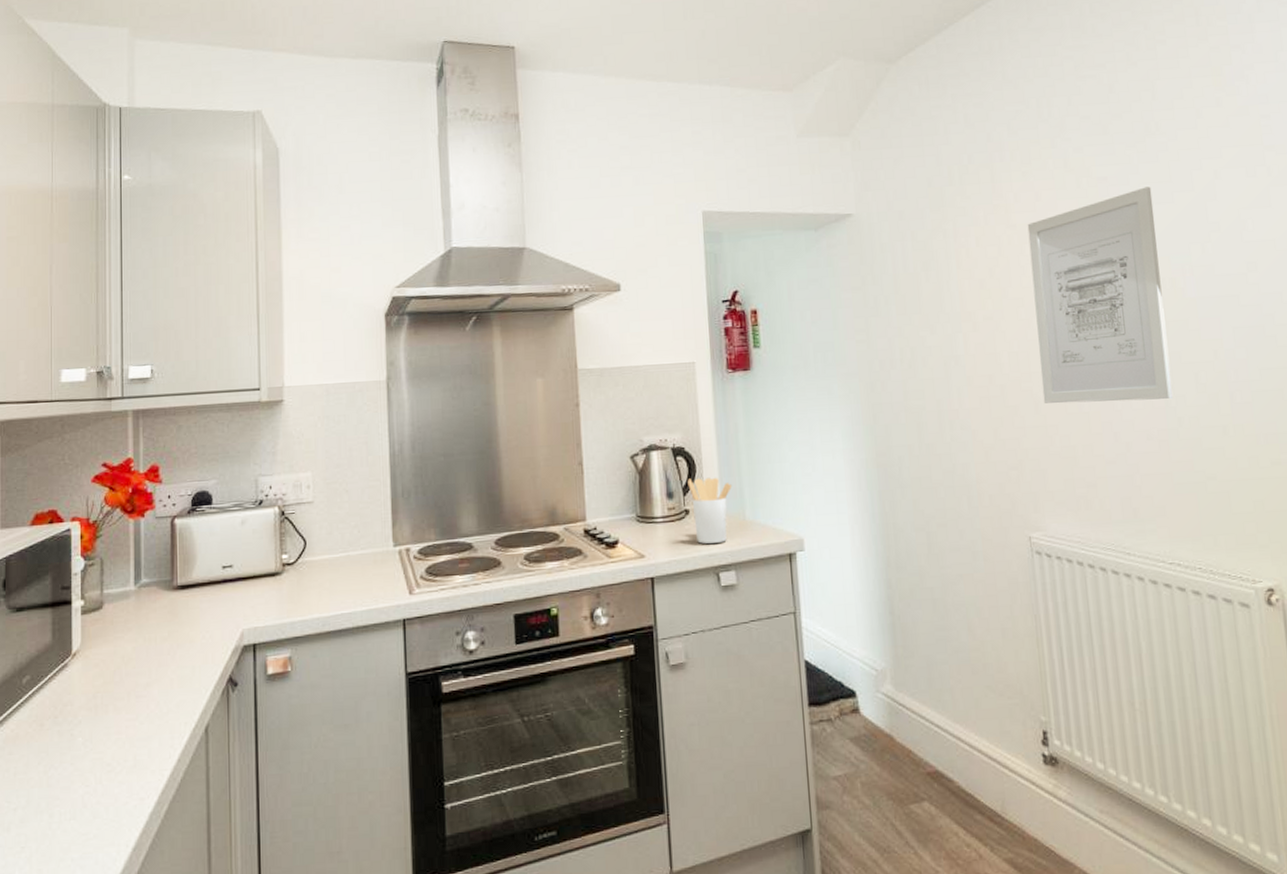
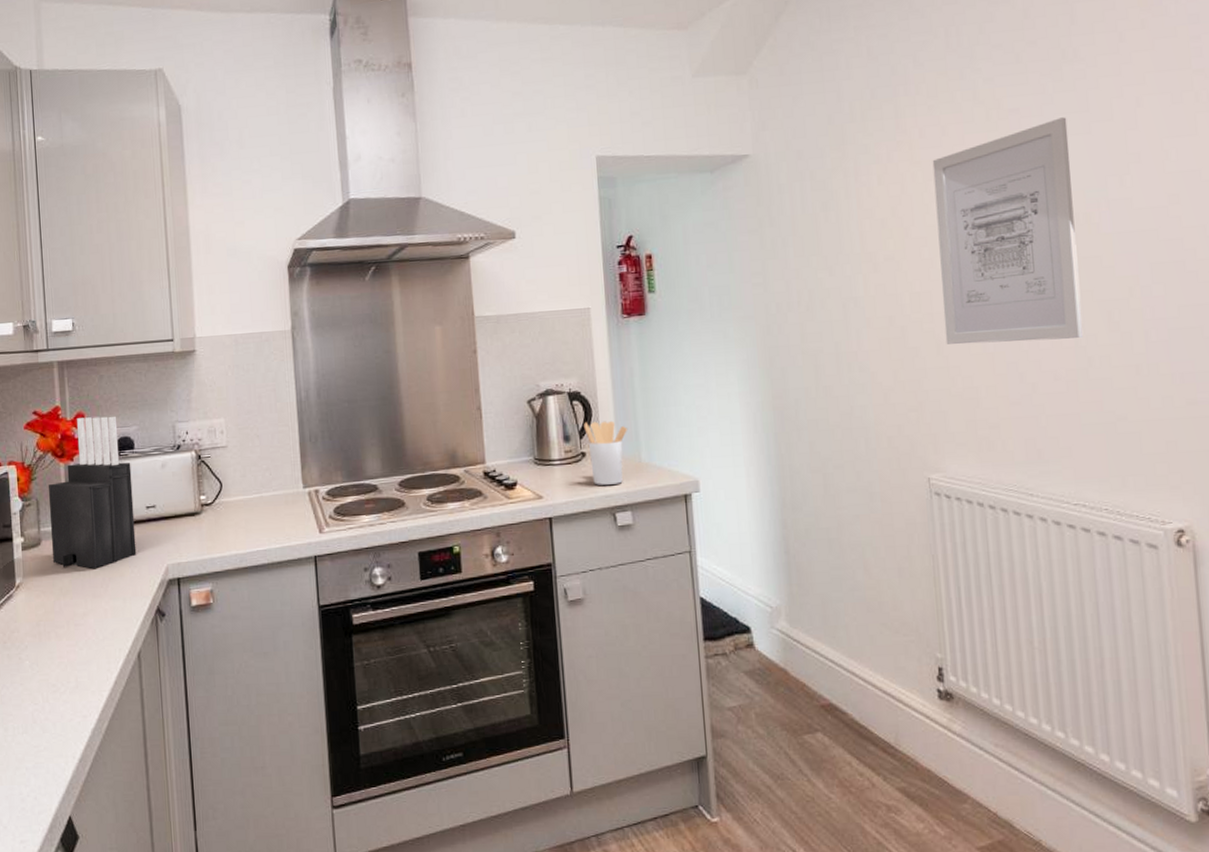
knife block: none [114,469,209,634] -> present [48,416,137,569]

